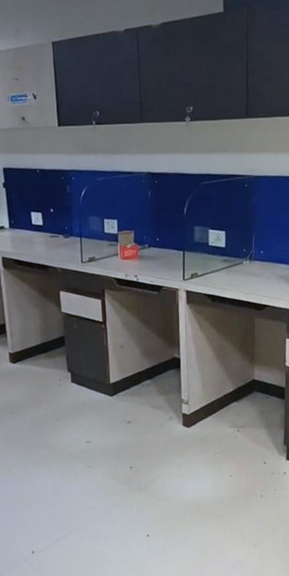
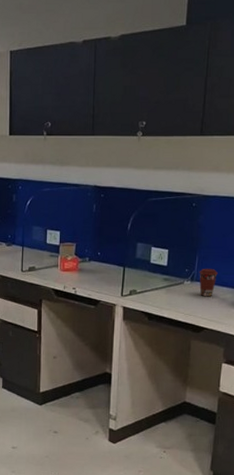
coffee cup: none [256,247,274,275] -> present [199,269,218,297]

